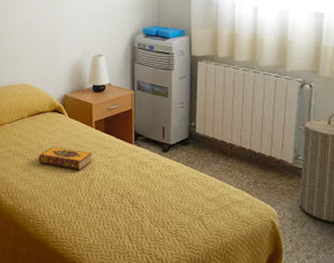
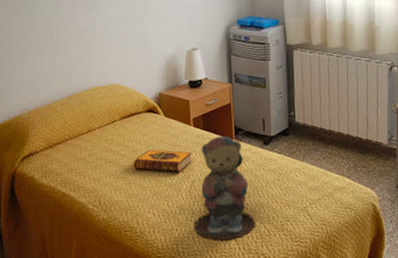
teddy bear: none [91,139,150,239] -> present [194,135,256,241]

